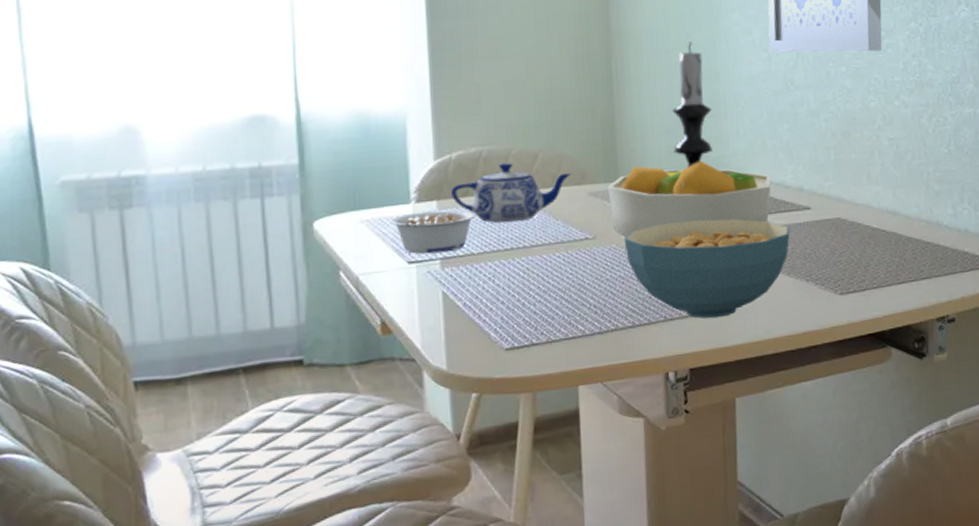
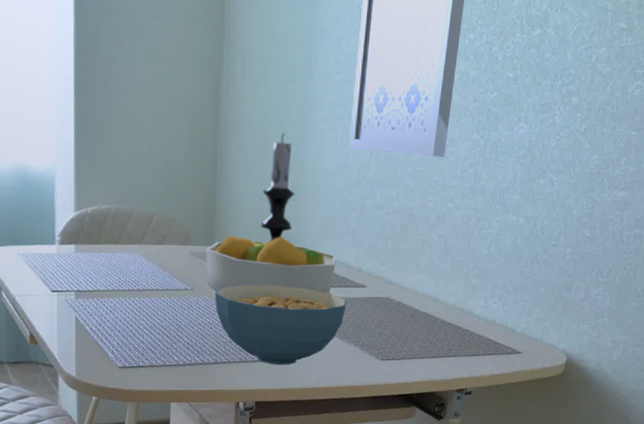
legume: present [389,210,477,255] -> none [39,252,104,287]
teapot: present [451,163,572,223] -> none [86,220,179,269]

